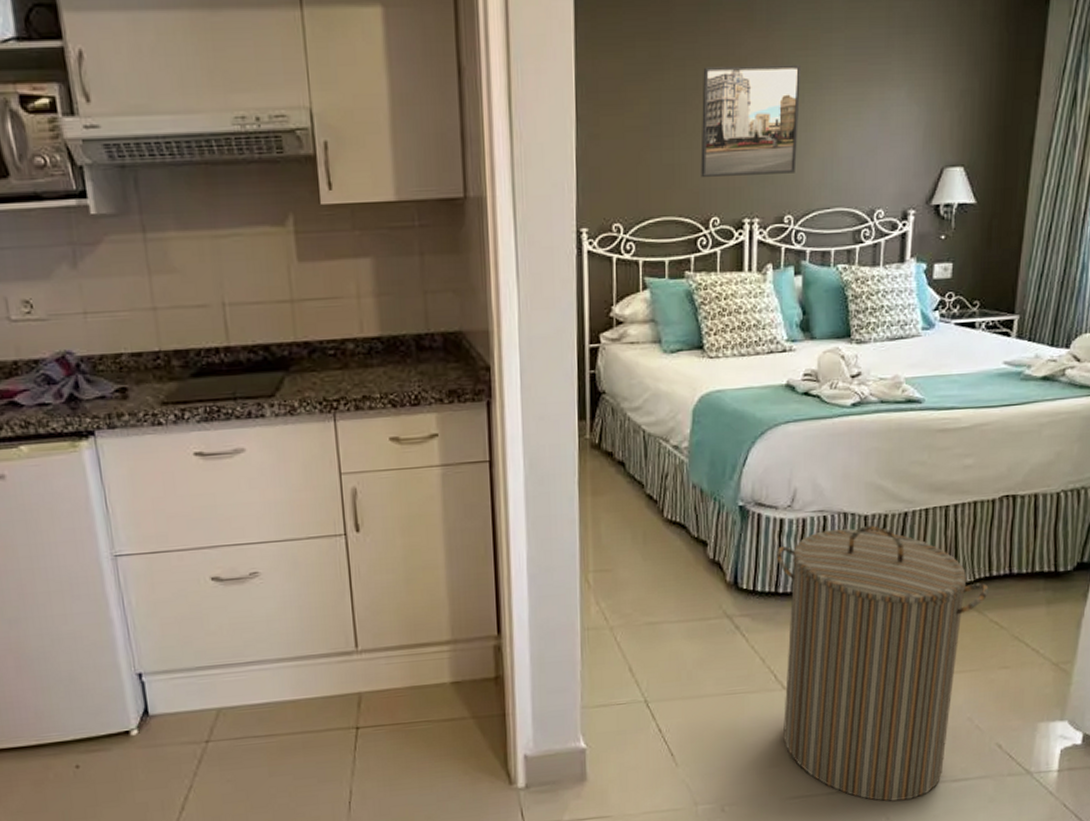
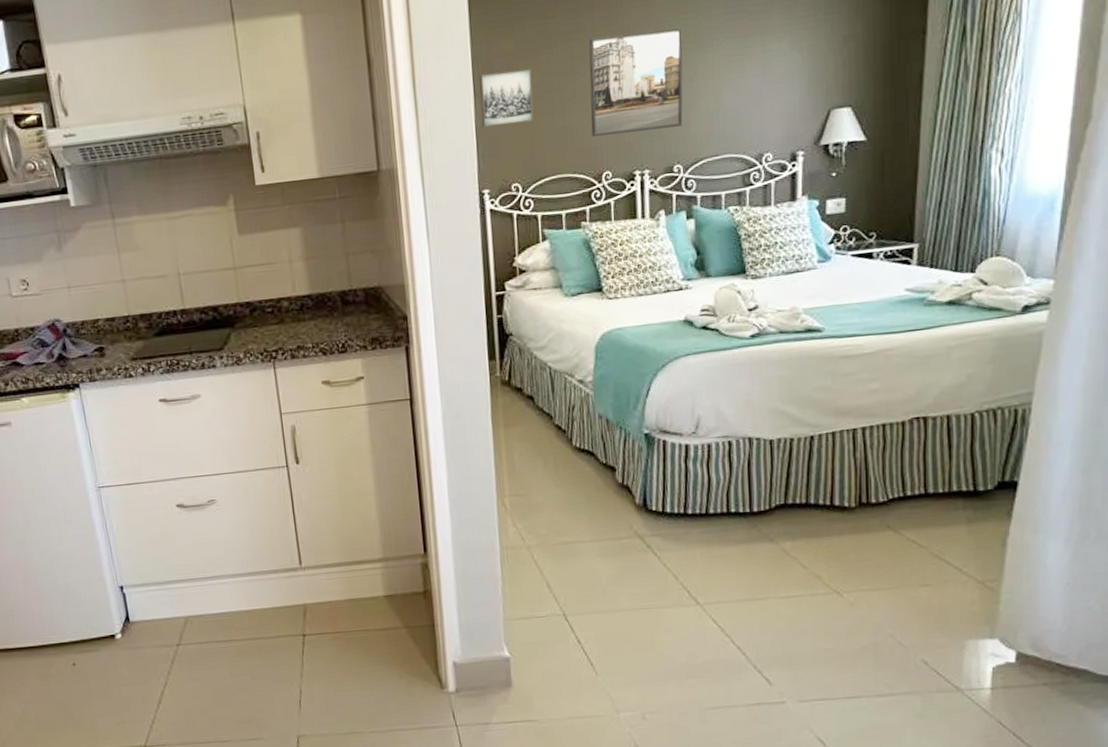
wall art: none [582,95,640,157] -> present [479,69,534,127]
laundry hamper: present [776,525,989,802] -> none [683,449,904,714]

